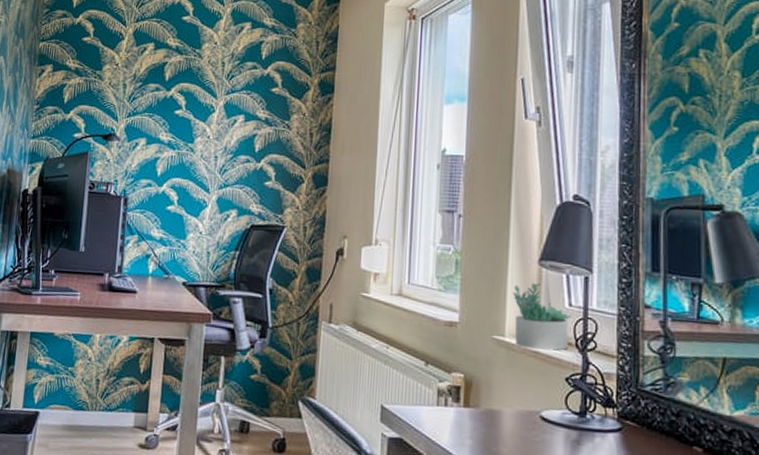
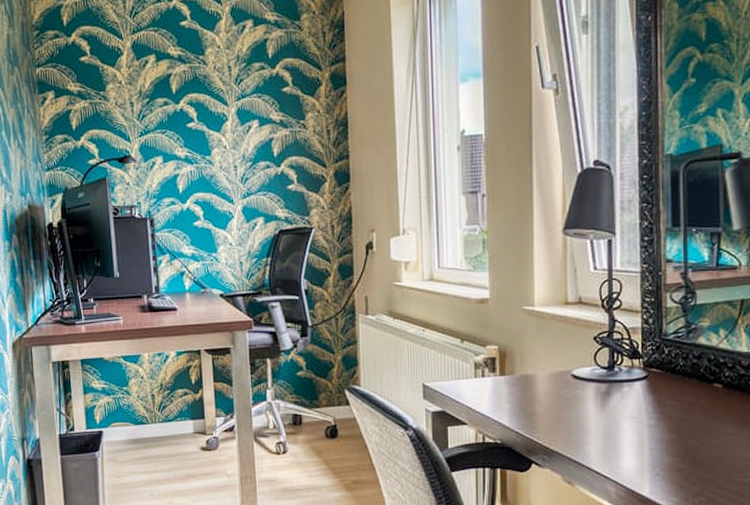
succulent plant: present [513,282,572,351] -> none [540,250,597,314]

